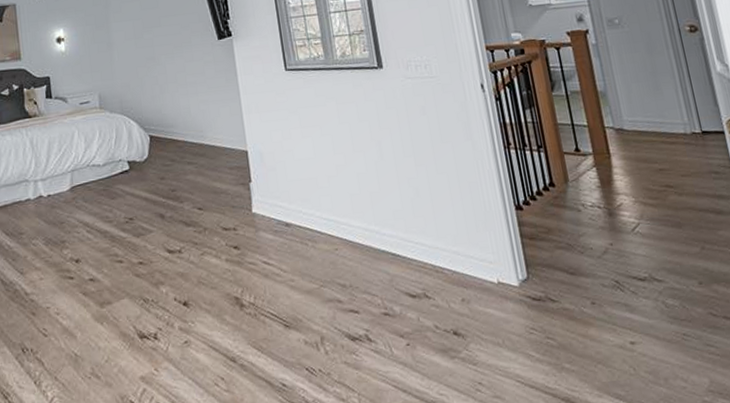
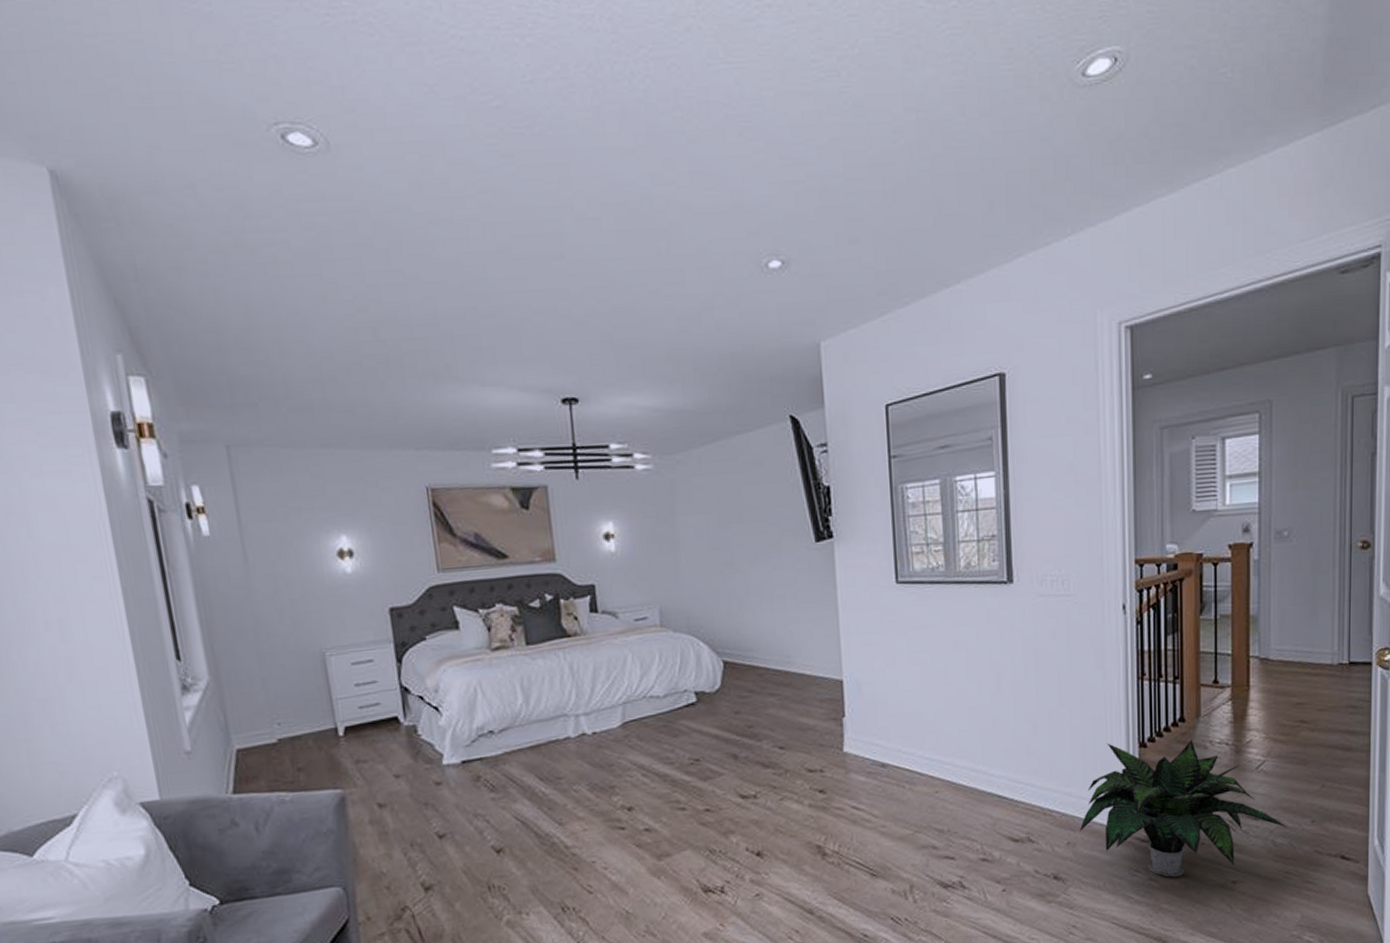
potted plant: none [471,203,675,336] -> present [1079,740,1287,877]

